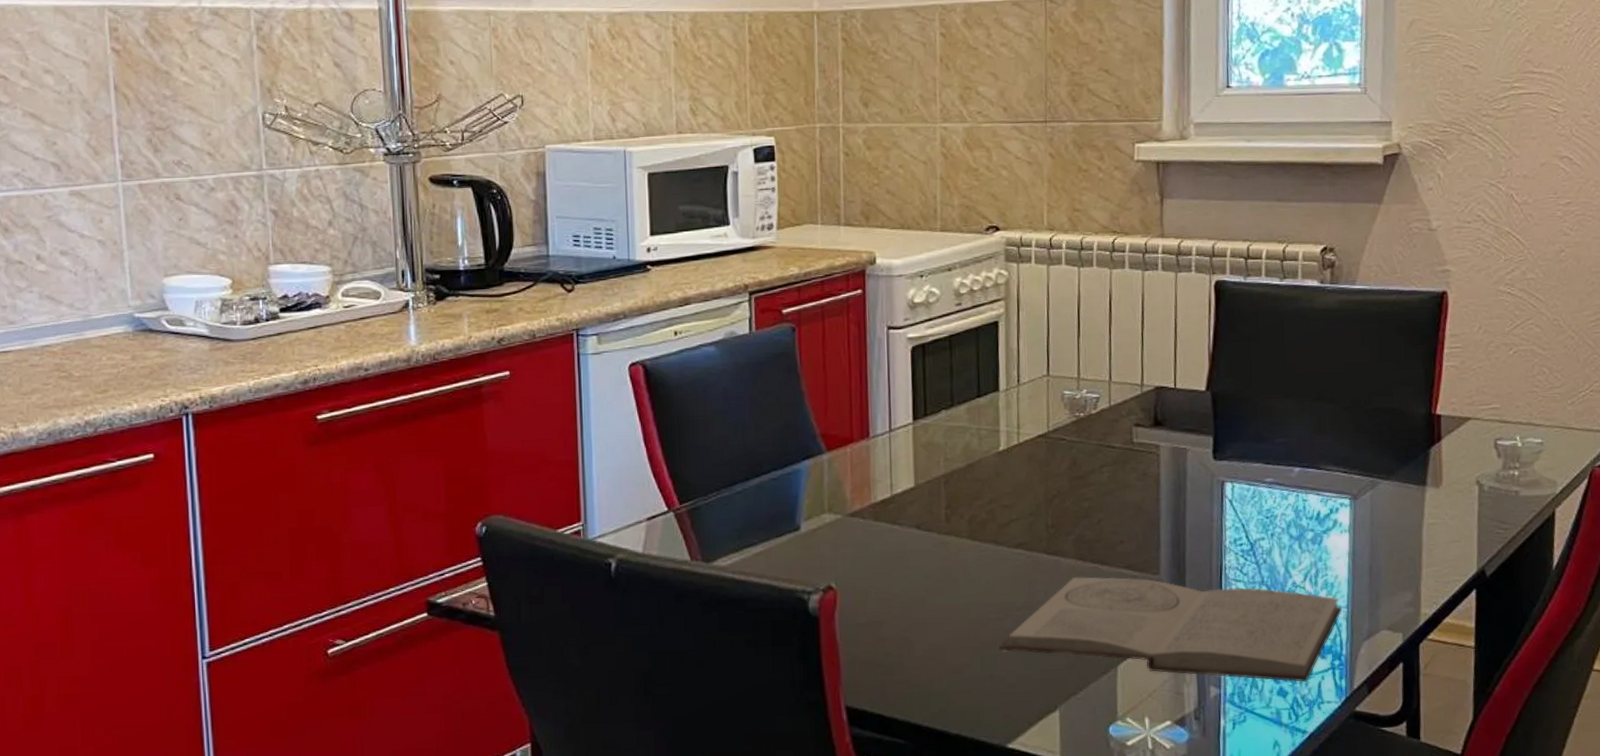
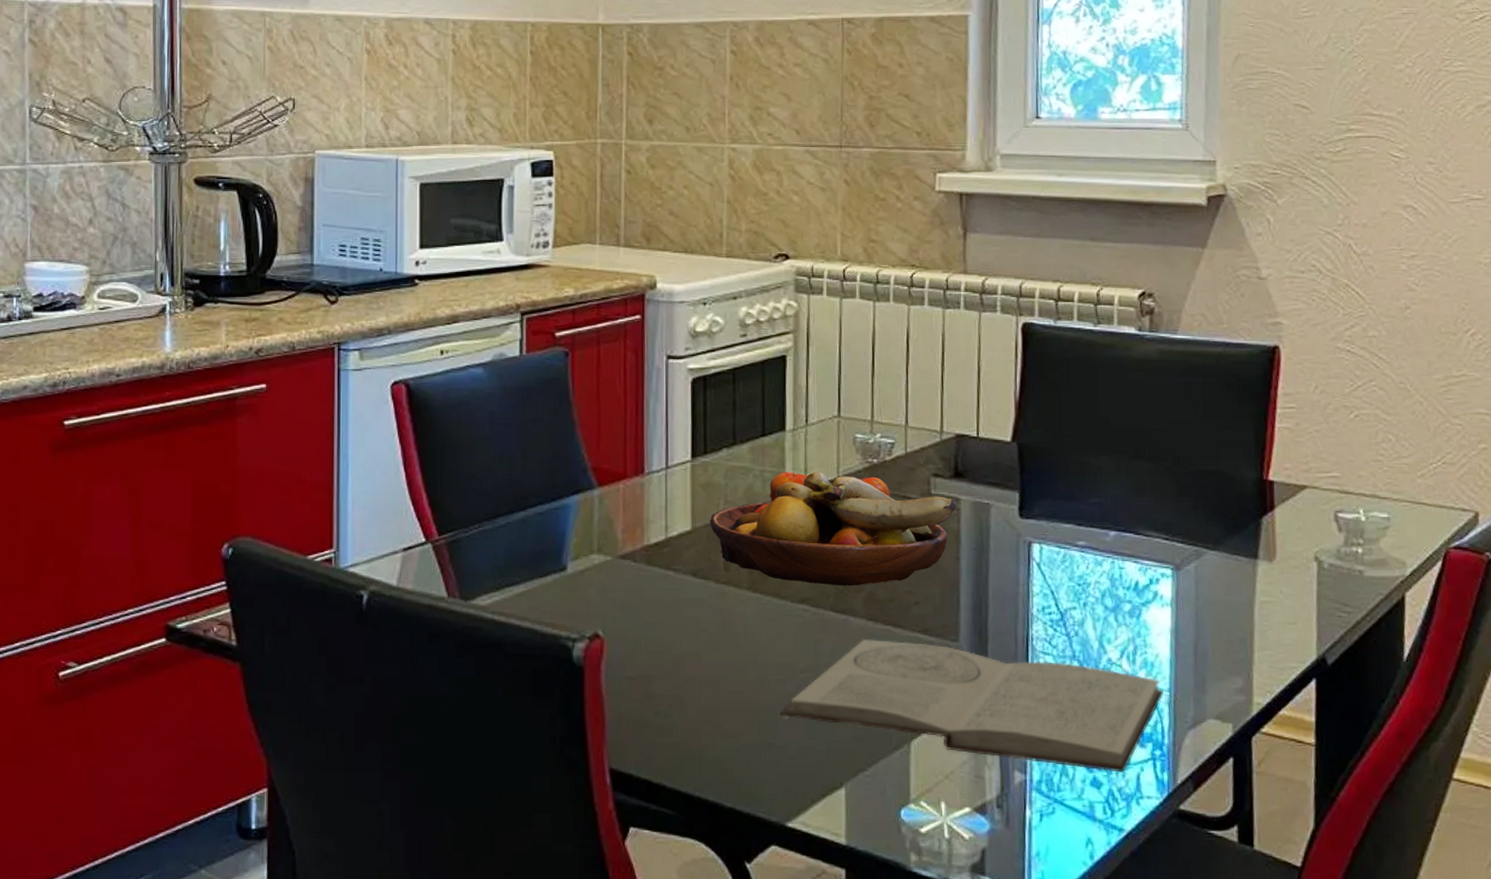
fruit bowl: none [931,428,1156,531] -> present [710,472,957,586]

